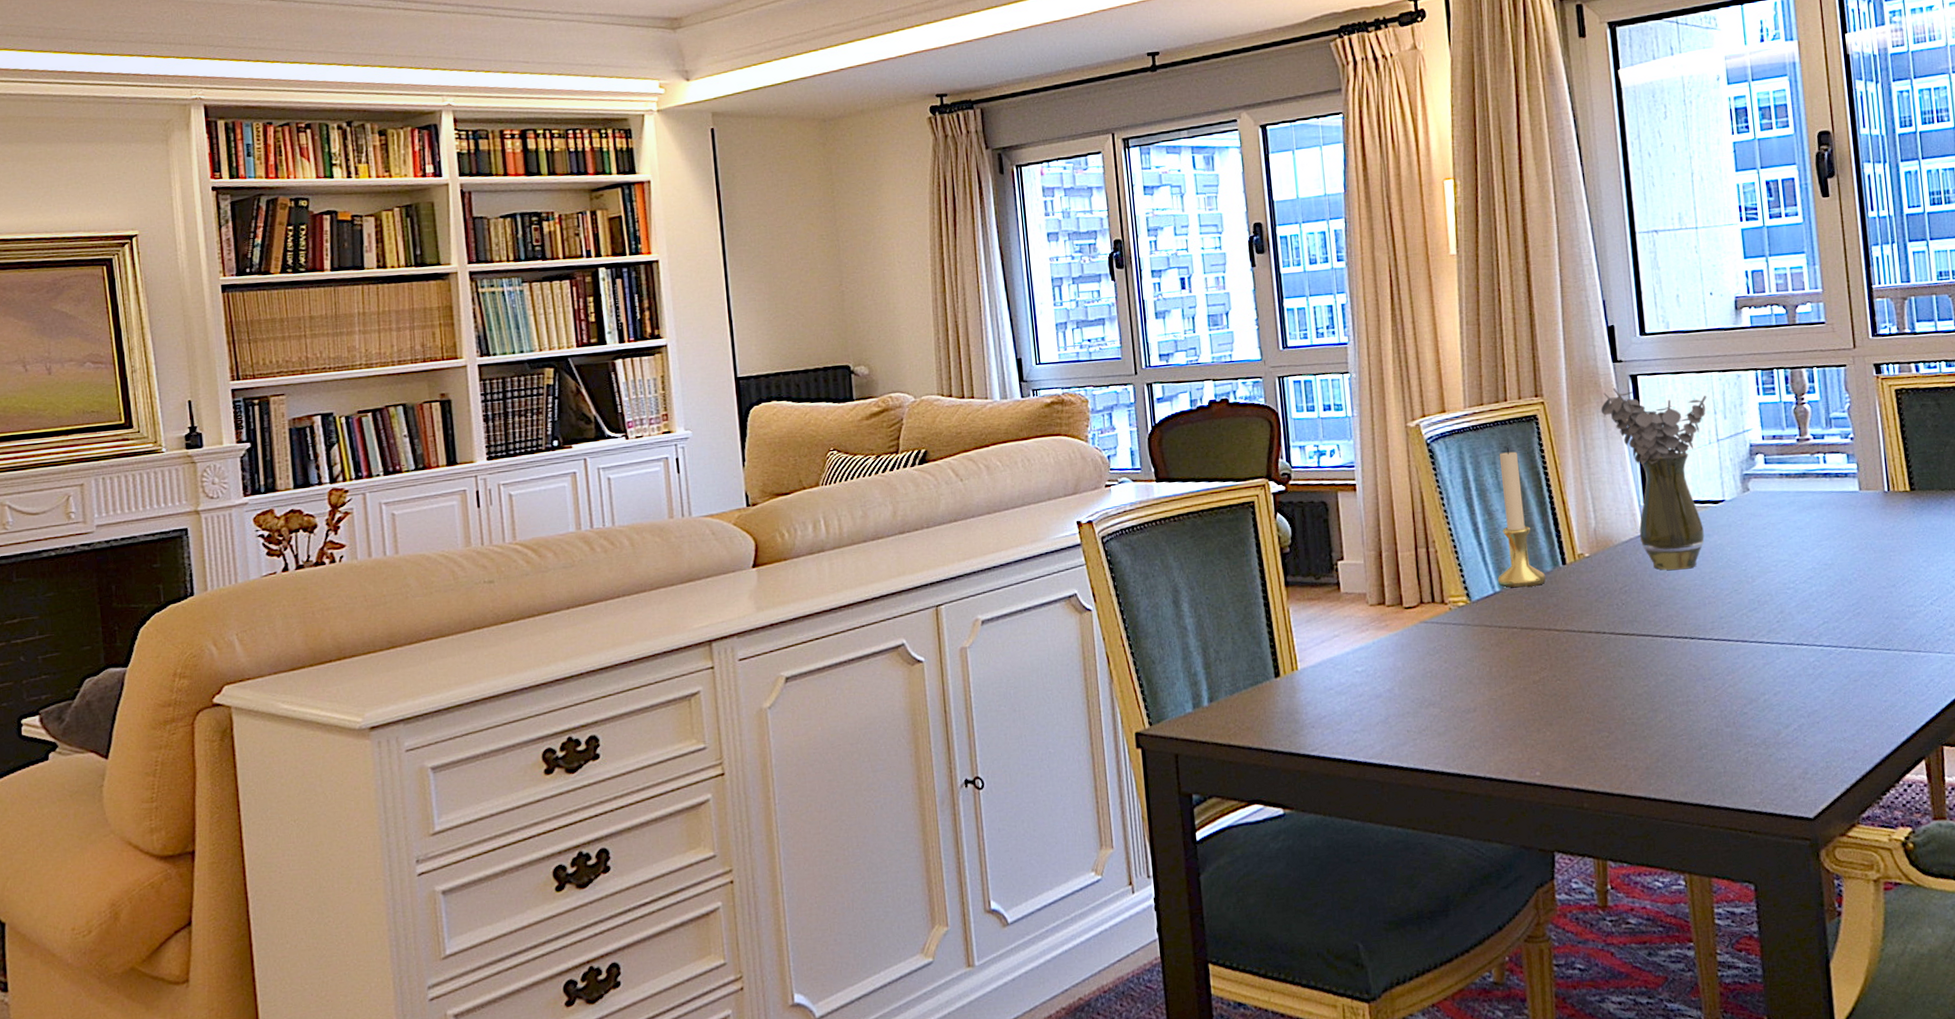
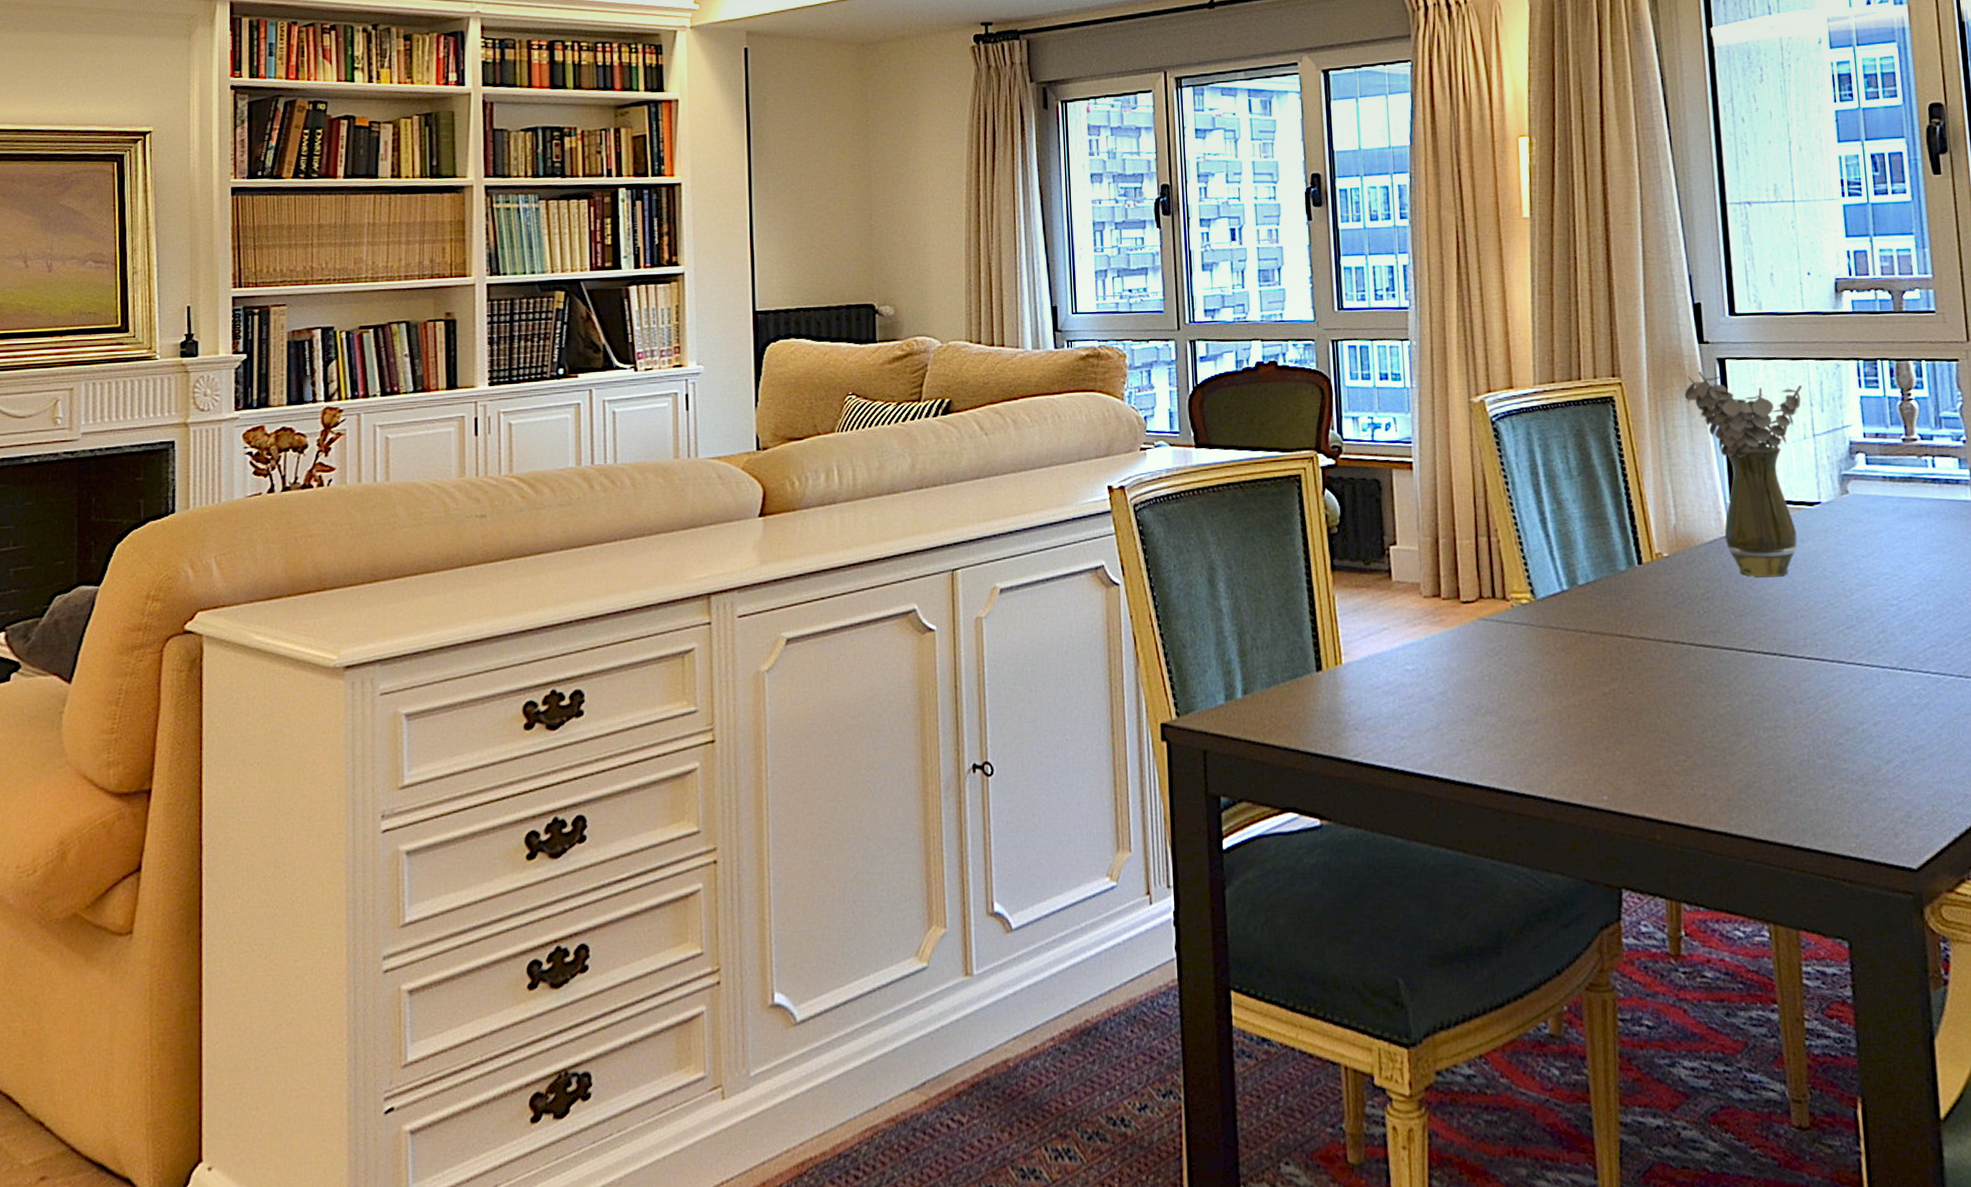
candle holder: present [1497,447,1546,588] -> none [1565,431,1620,587]

